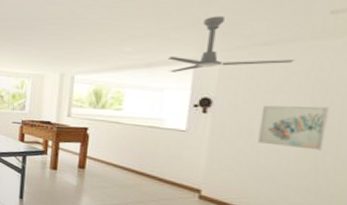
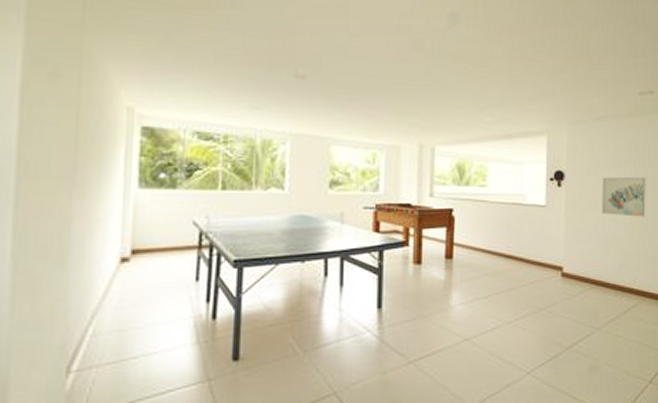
ceiling fan: present [167,15,294,72] -> none [524,89,620,145]

